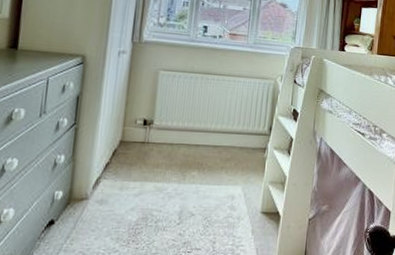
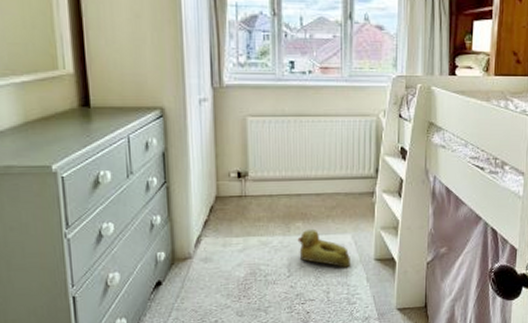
rubber duck: none [191,178,239,219] -> present [297,228,351,268]

